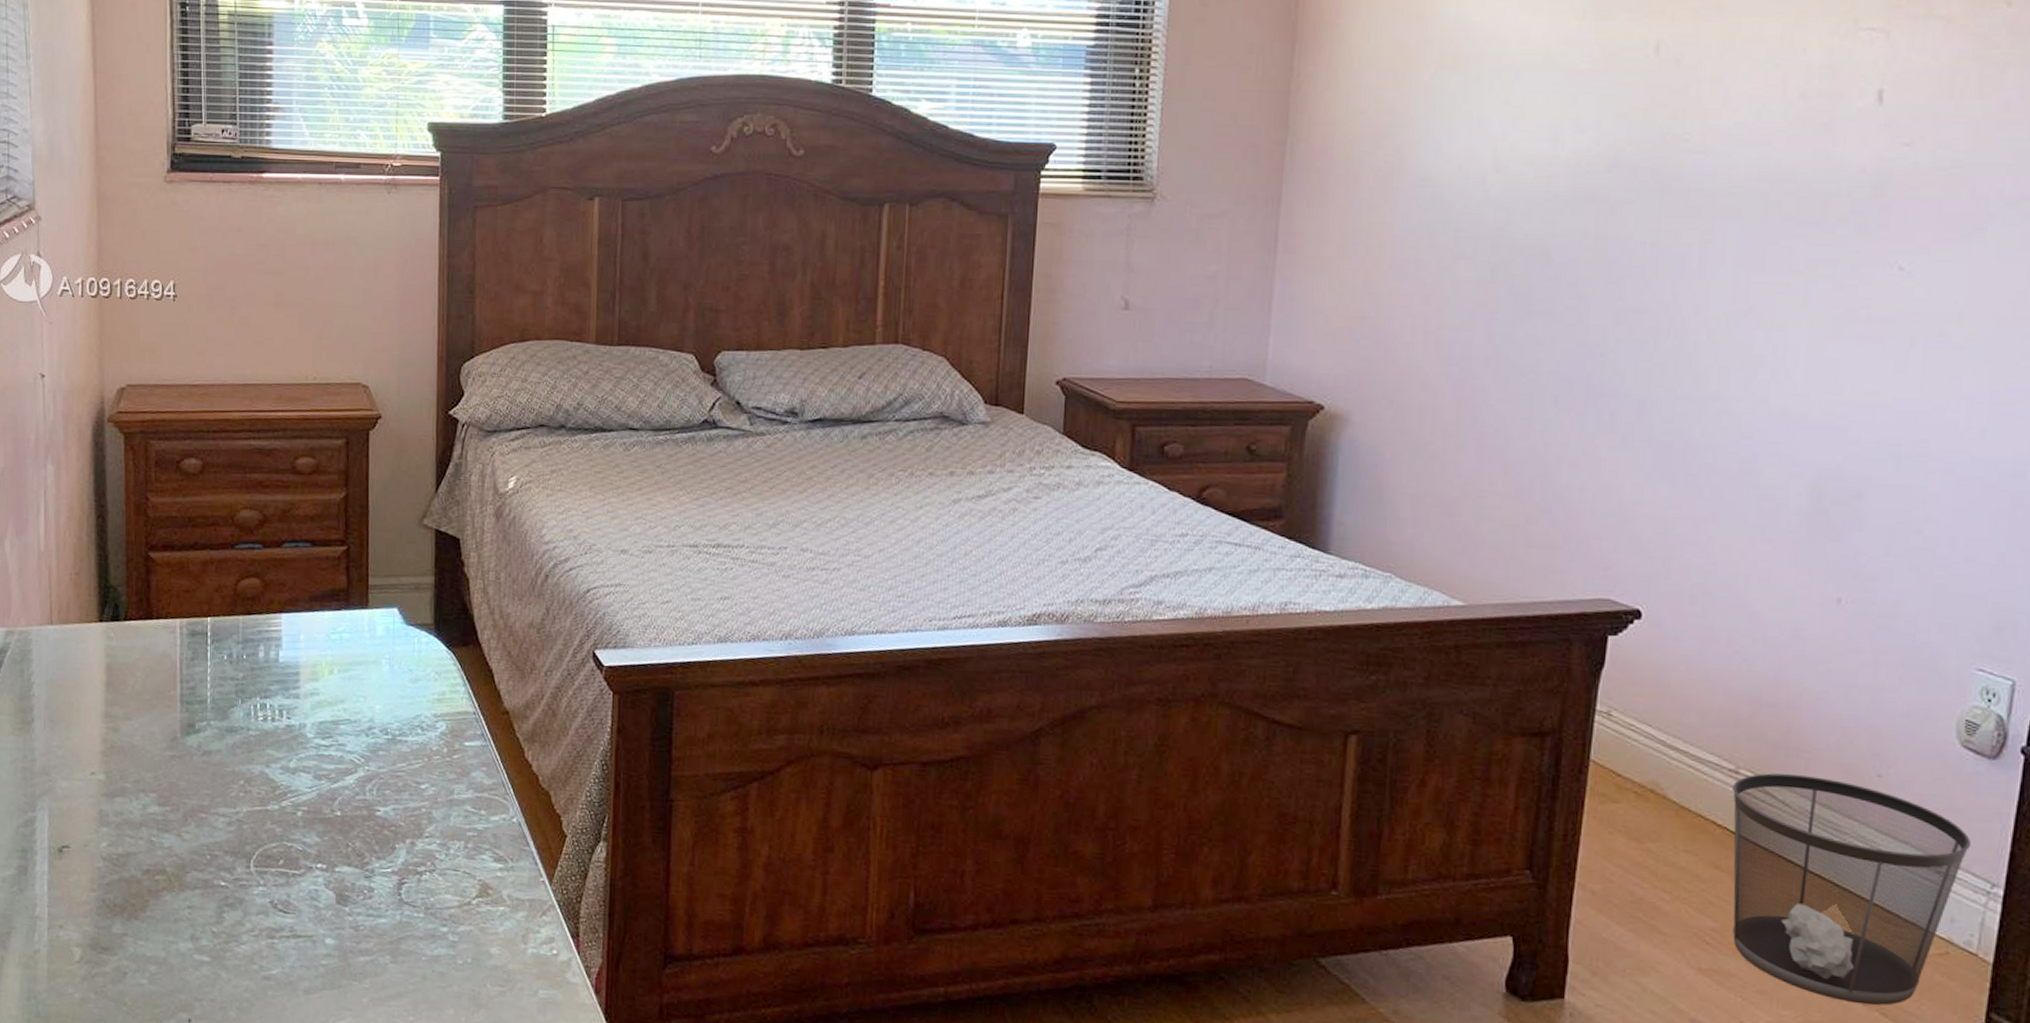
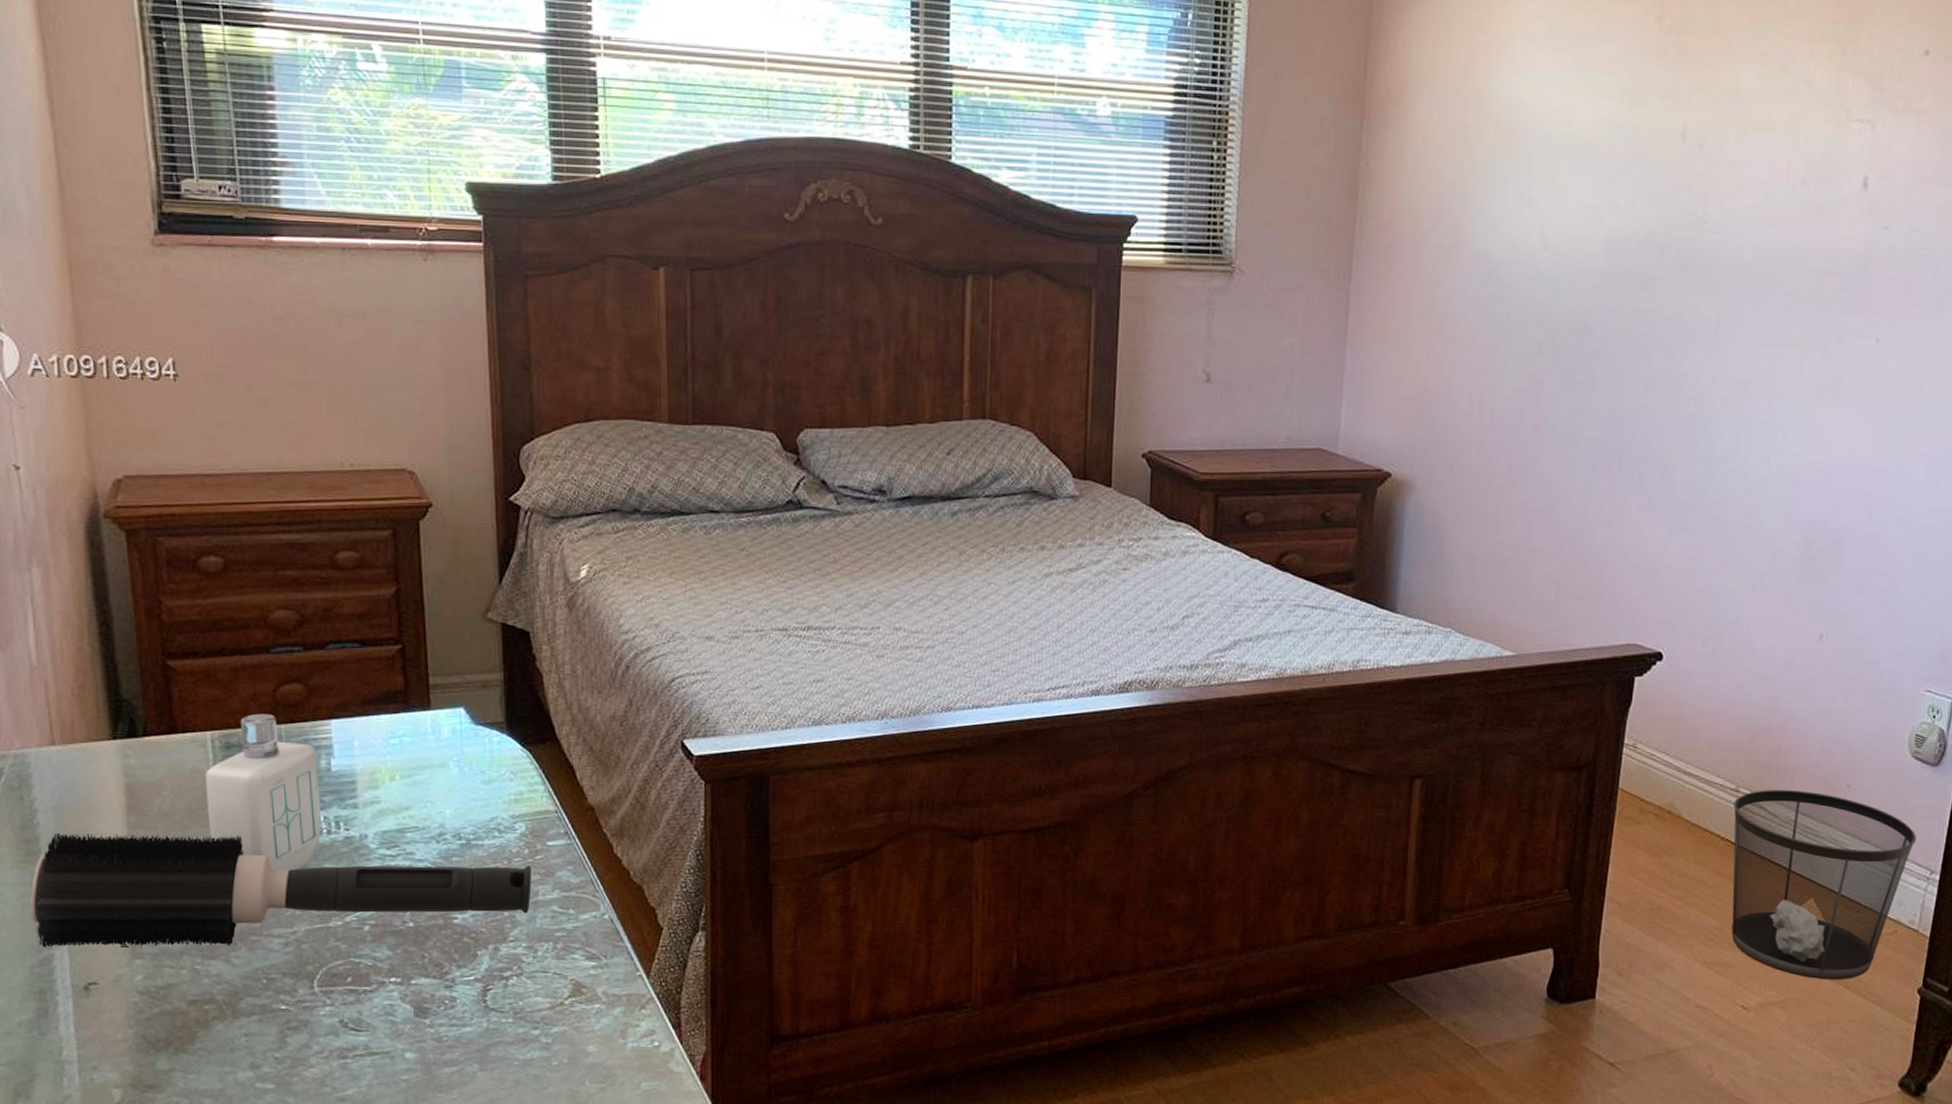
hairbrush: none [21,704,449,821] -> present [30,833,532,948]
perfume: none [172,604,268,754] -> present [205,713,321,871]

